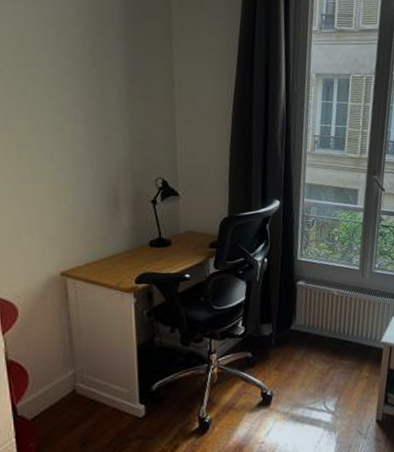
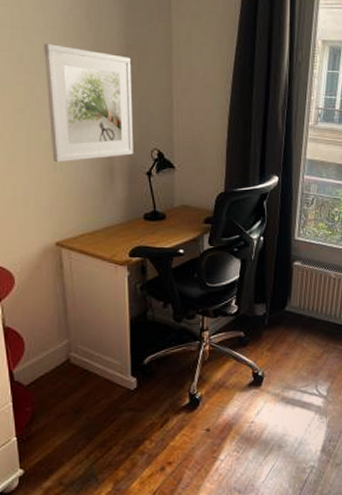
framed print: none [47,79,138,194] -> present [43,43,133,163]

